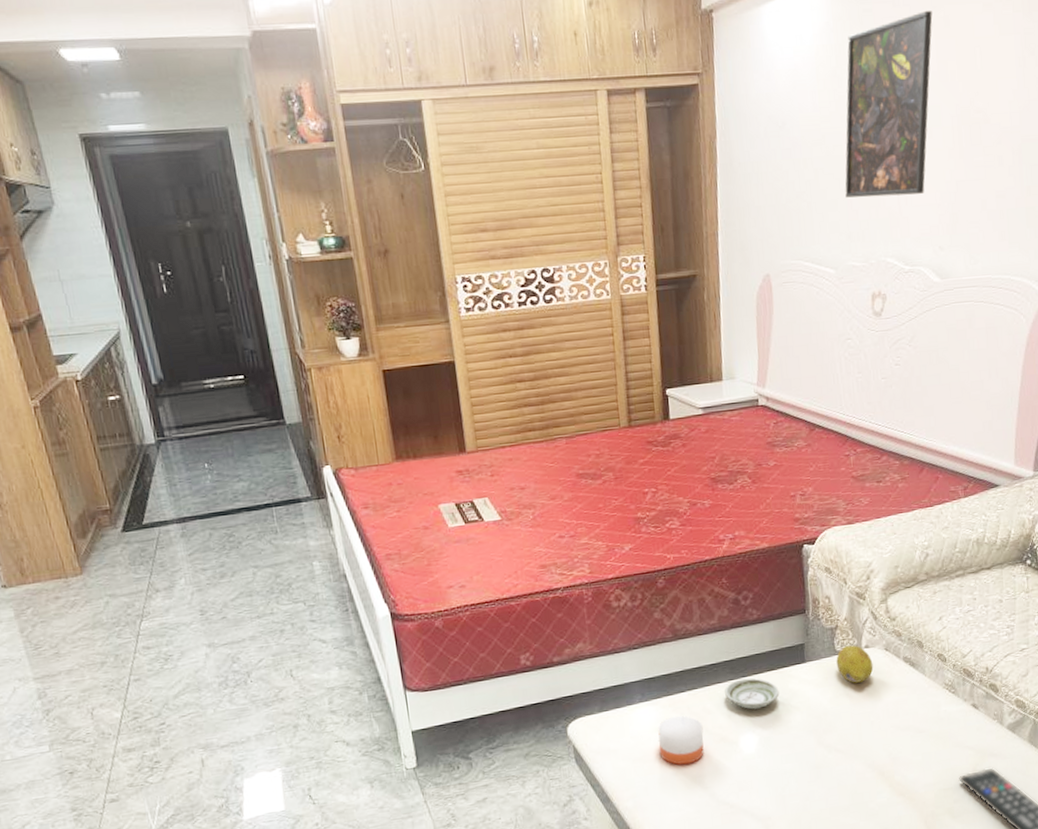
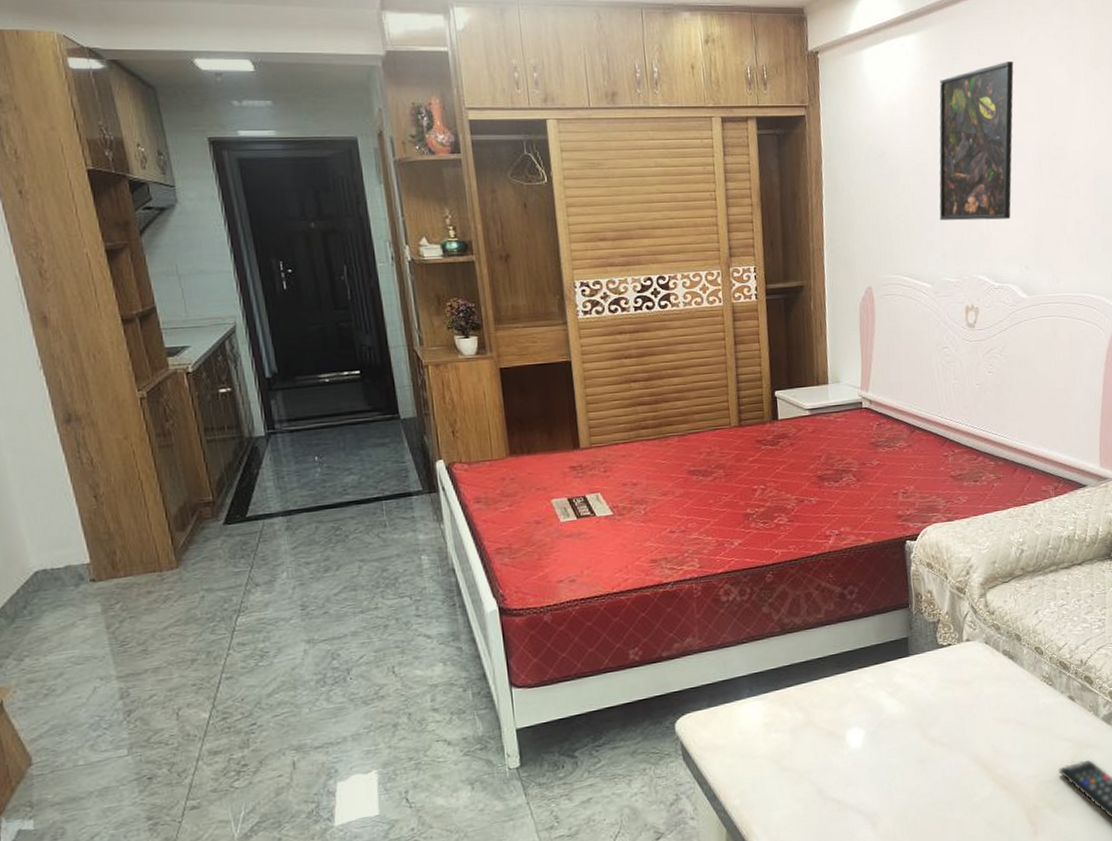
candle: present [658,715,704,765] -> none [766,709,812,761]
saucer: present [724,678,780,710] -> none [831,671,885,704]
fruit: present [836,645,874,683] -> none [939,638,975,677]

